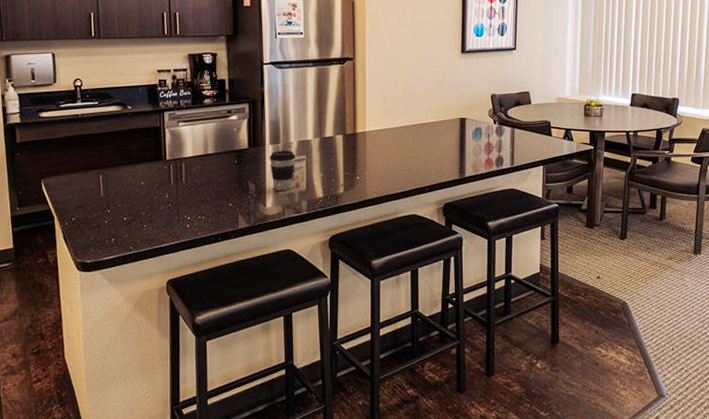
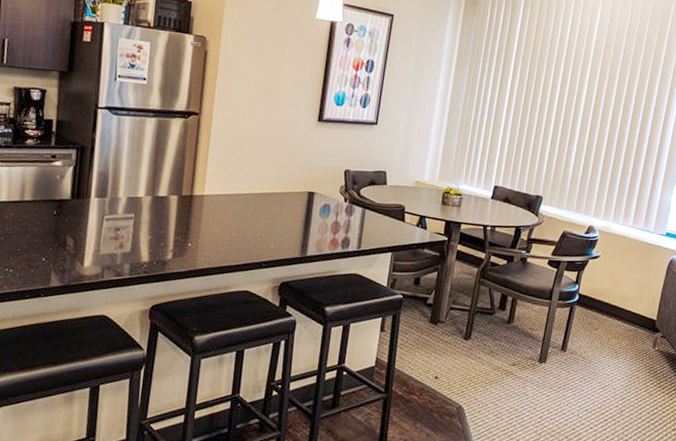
coffee cup: present [269,151,295,191] -> none [92,205,123,250]

